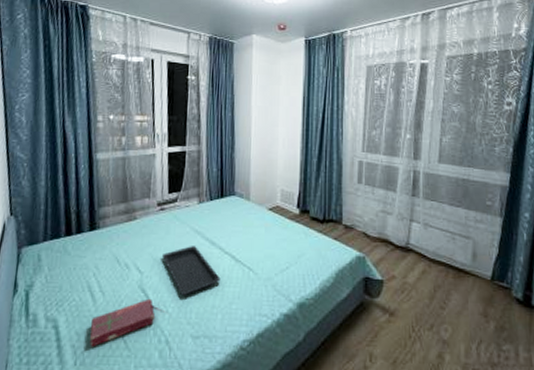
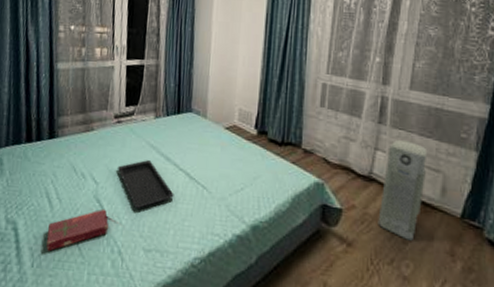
air purifier: none [416,211,458,305] -> present [378,140,428,241]

